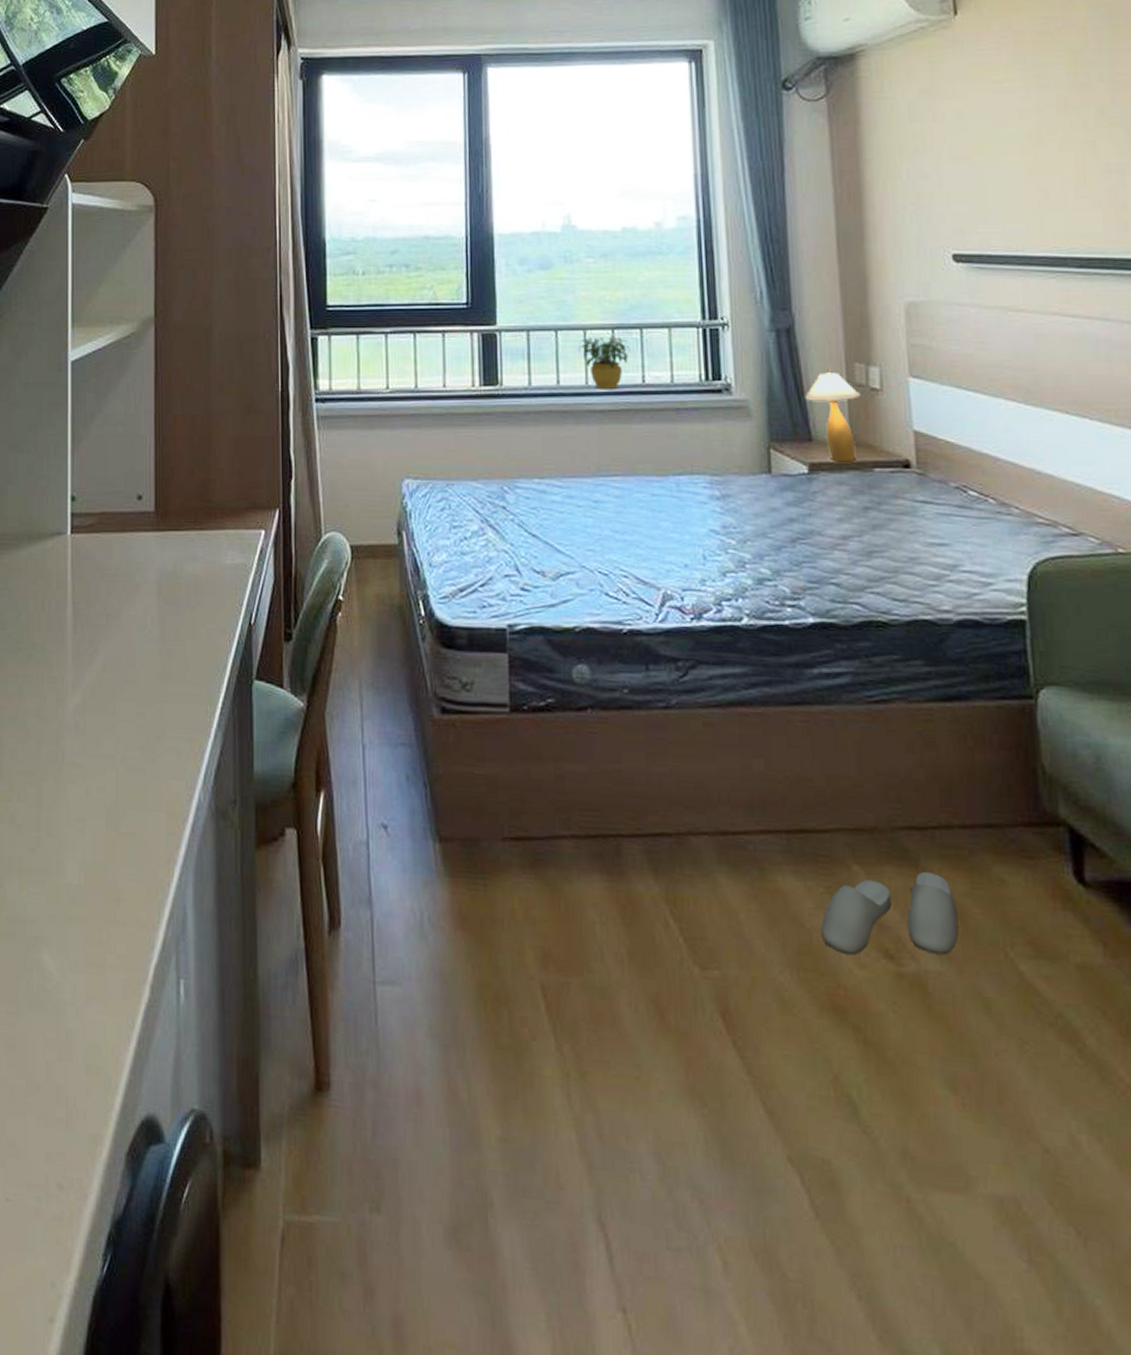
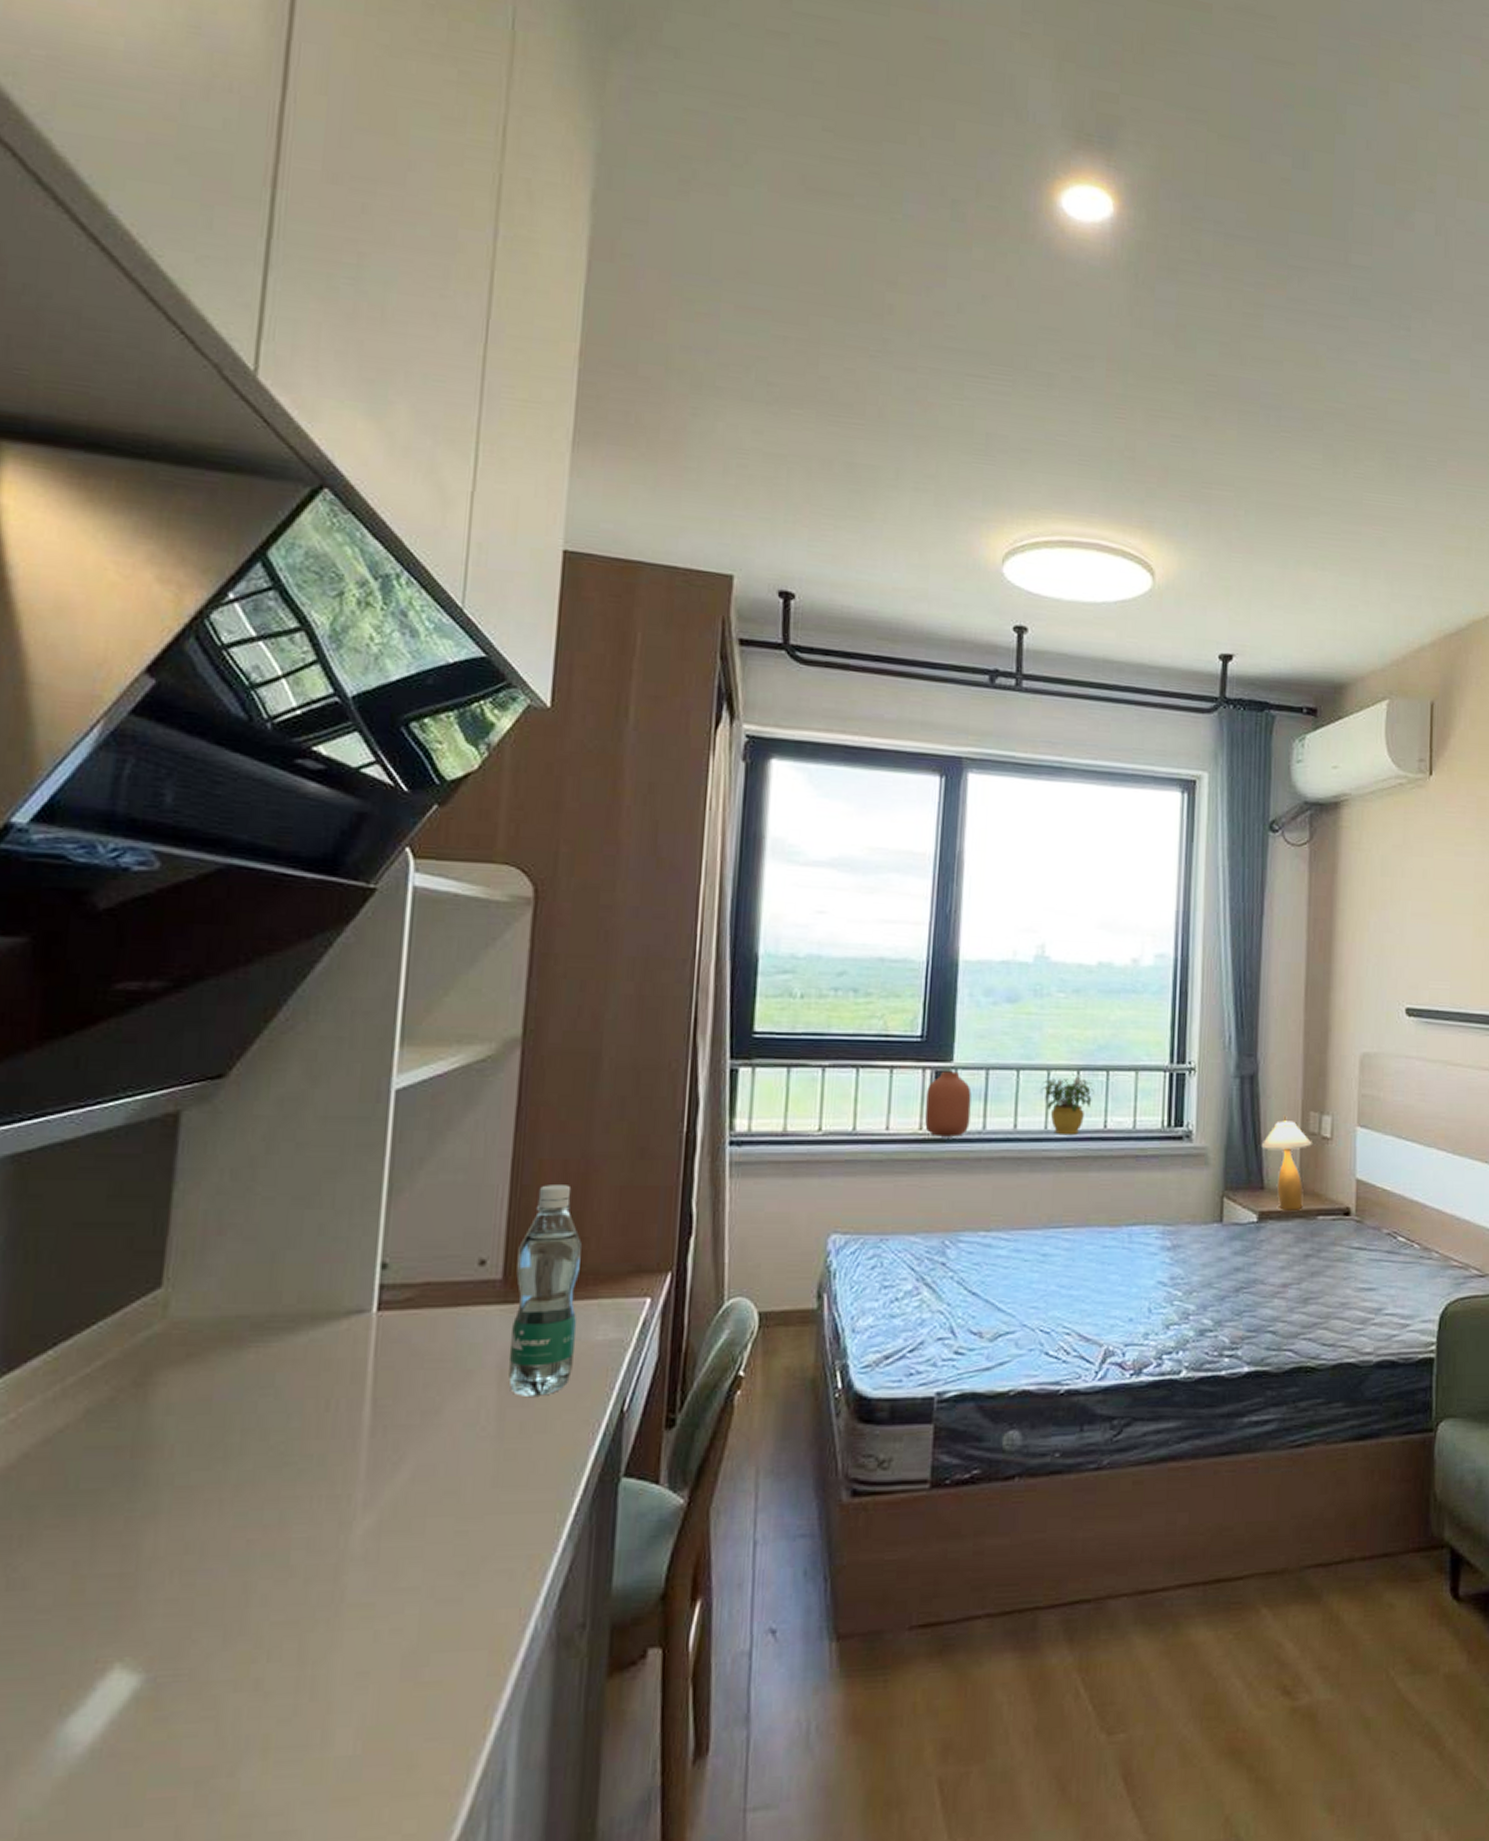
bottle: none [163,435,212,608] -> present [508,1185,582,1396]
vase: none [475,334,516,392] -> present [924,1071,972,1137]
slippers: present [821,871,959,955] -> none [1227,1605,1350,1698]

